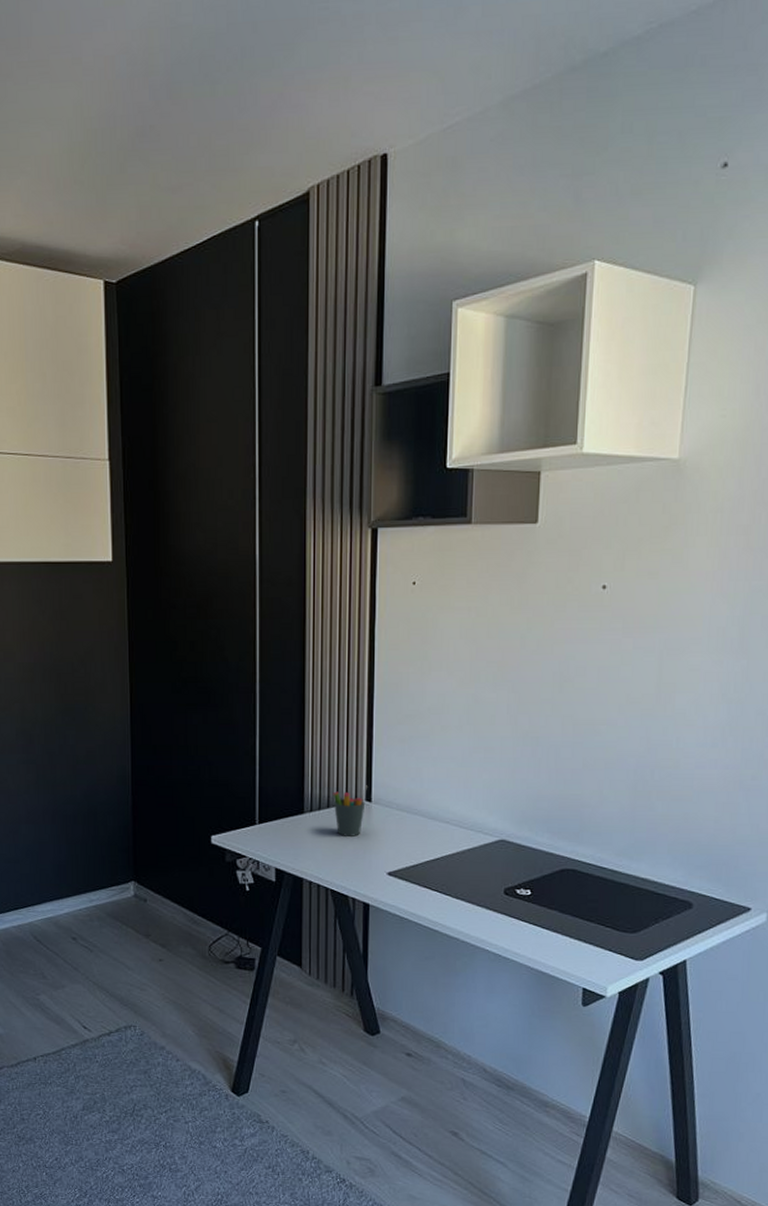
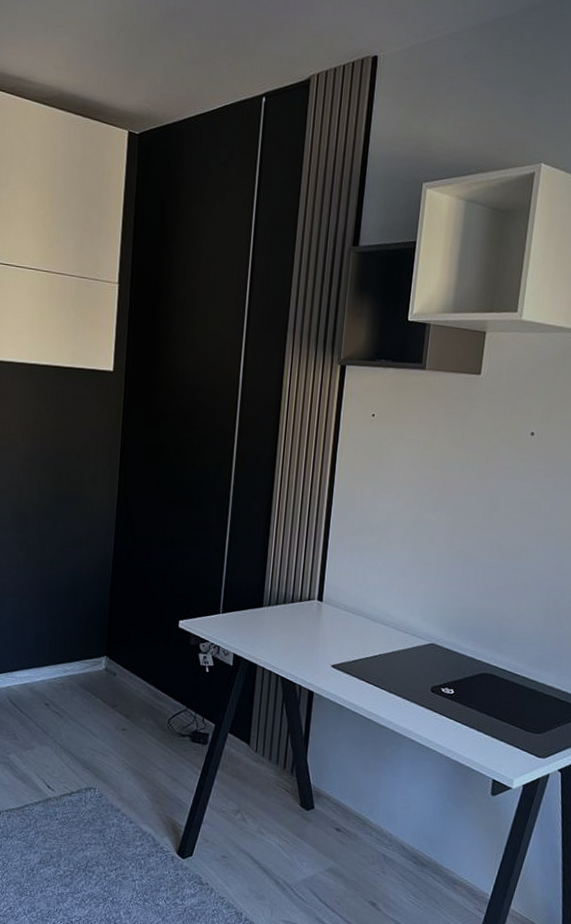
pen holder: present [333,785,367,836] -> none [289,586,320,631]

